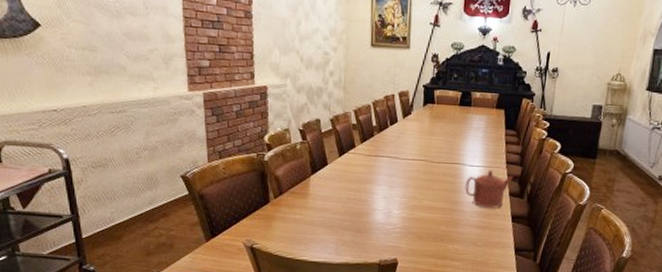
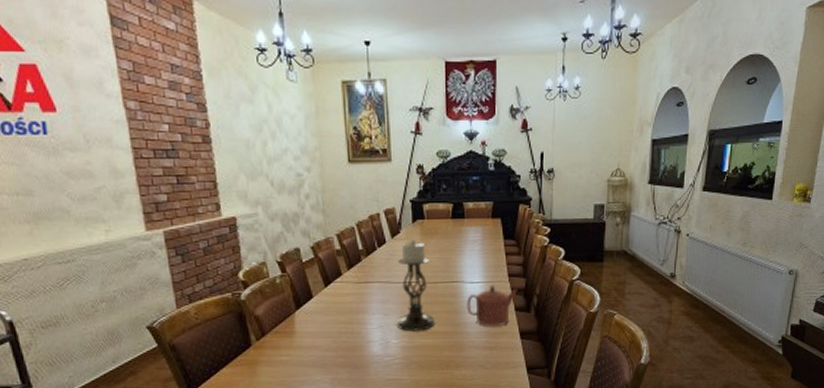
candle holder: none [400,121,437,205] -> present [396,239,435,332]

